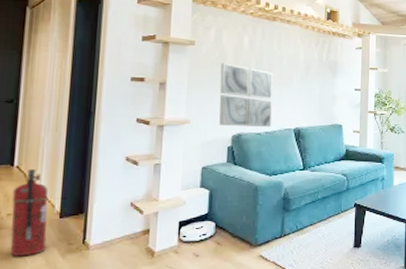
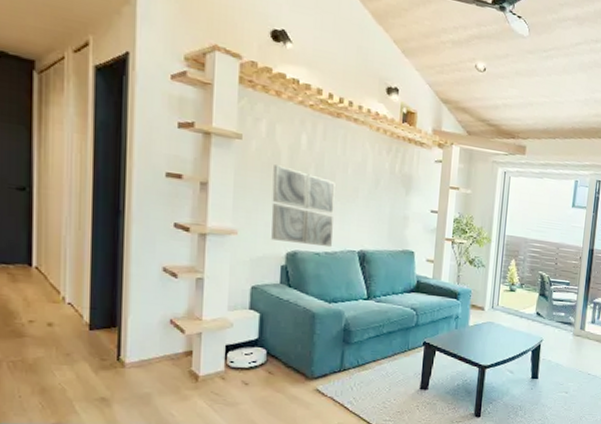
fire extinguisher: present [10,169,48,257] -> none [33,272,76,369]

